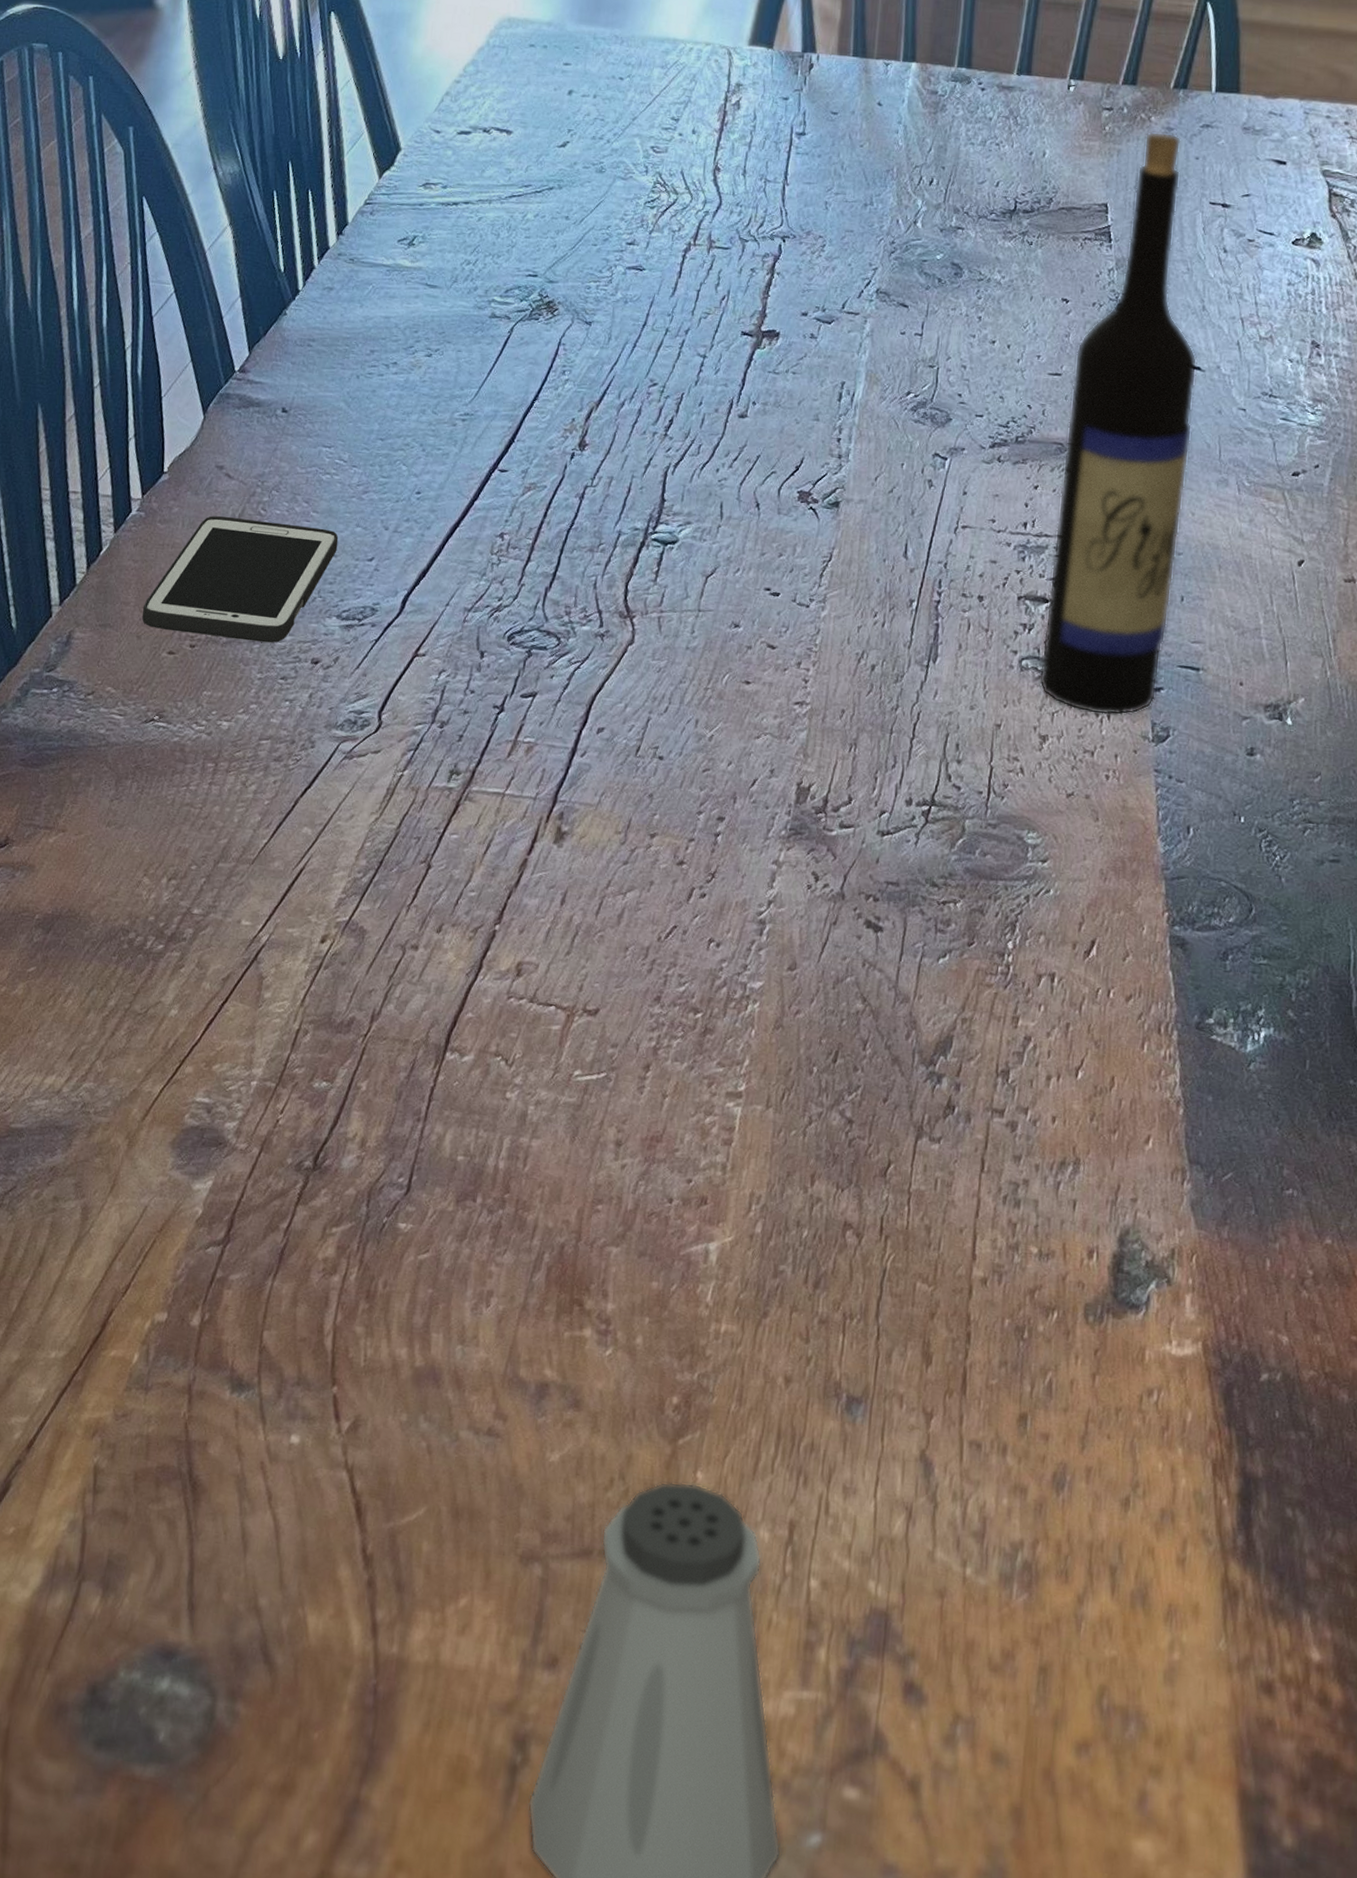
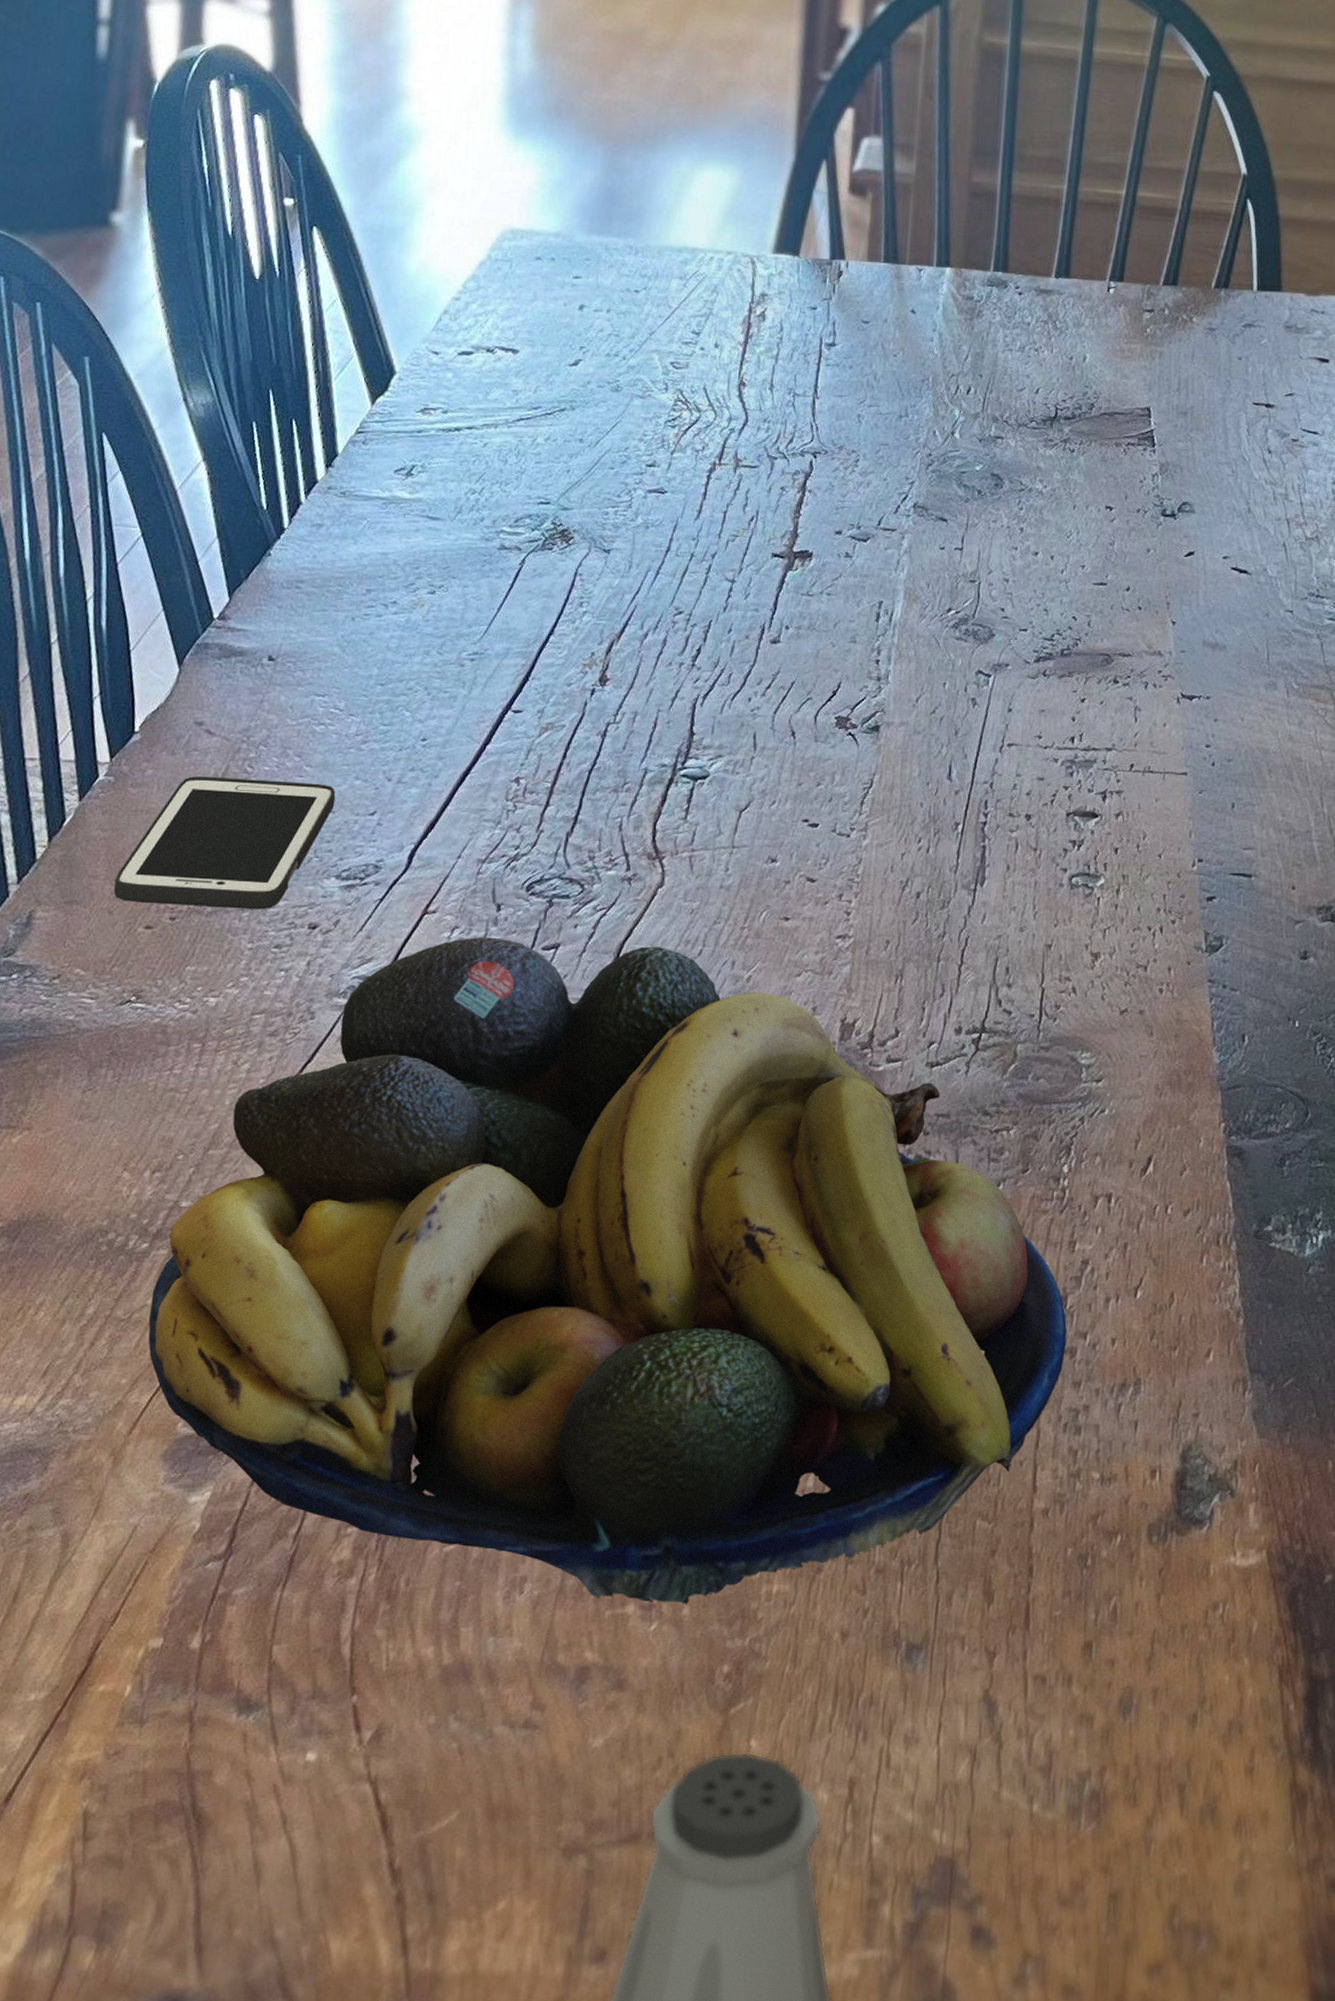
fruit bowl: none [161,681,1008,1334] -> present [148,937,1067,1604]
wine bottle: present [1038,131,1198,716] -> none [1089,332,1244,929]

